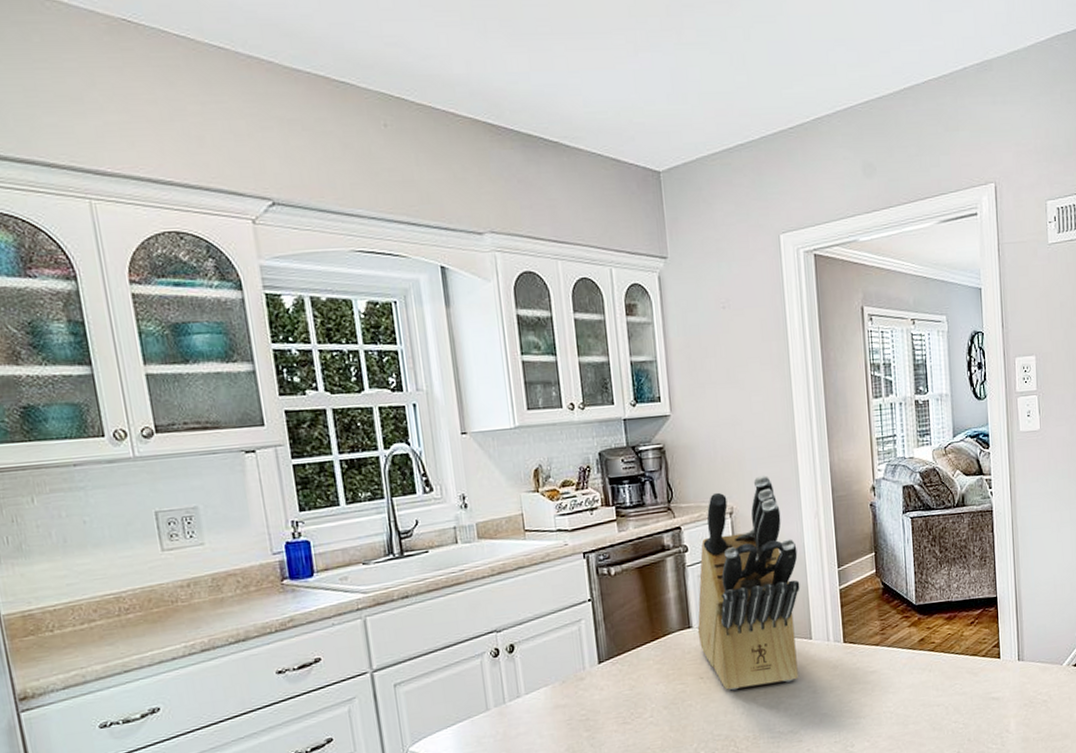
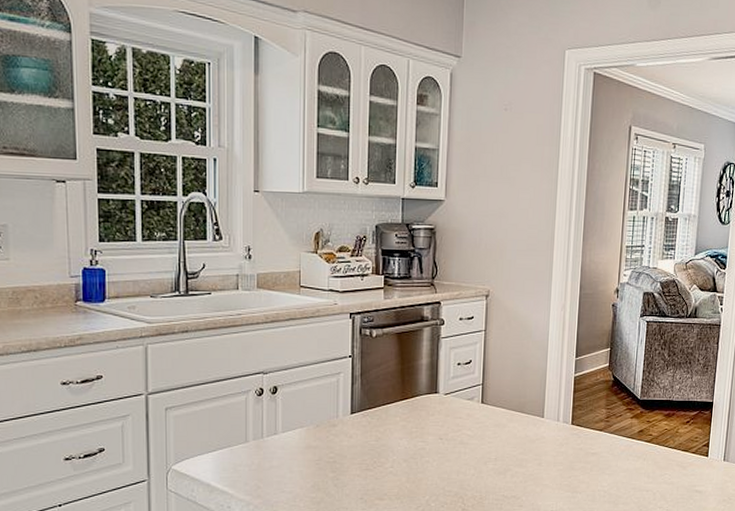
knife block: present [697,474,800,691] -> none [443,265,542,454]

